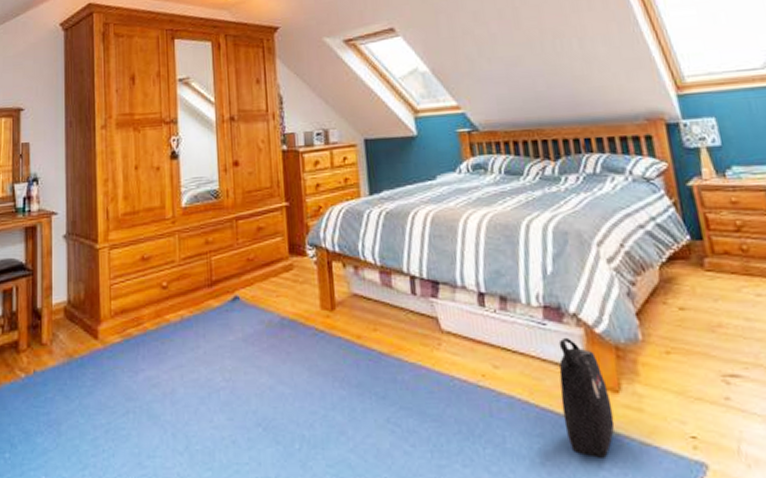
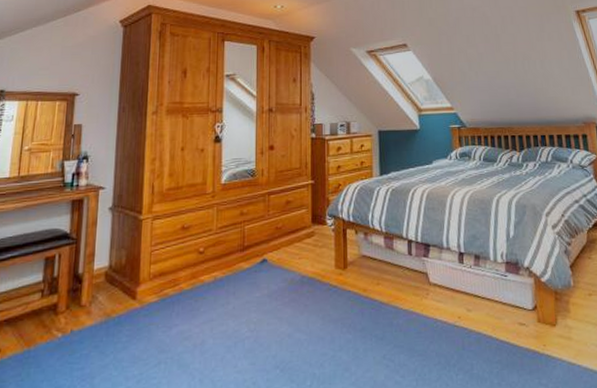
backpack: present [558,337,615,458] -> none [514,285,552,377]

